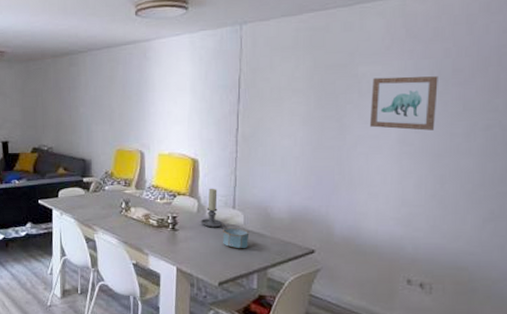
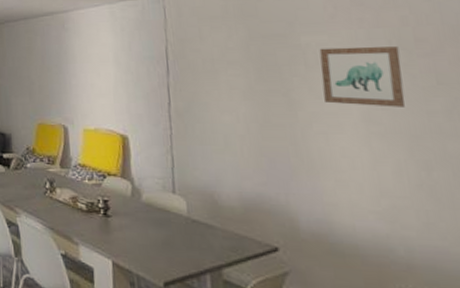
candle holder: present [200,188,225,229] -> none [136,168,166,217]
bowl: present [222,228,250,249] -> none [163,216,196,242]

